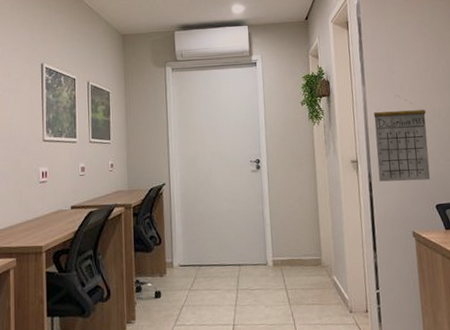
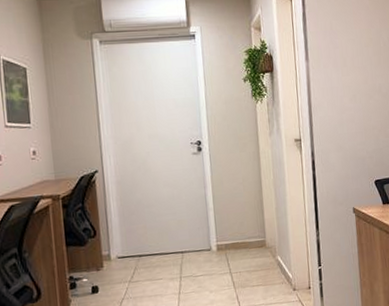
calendar: present [373,95,430,182] -> none [316,71,370,160]

